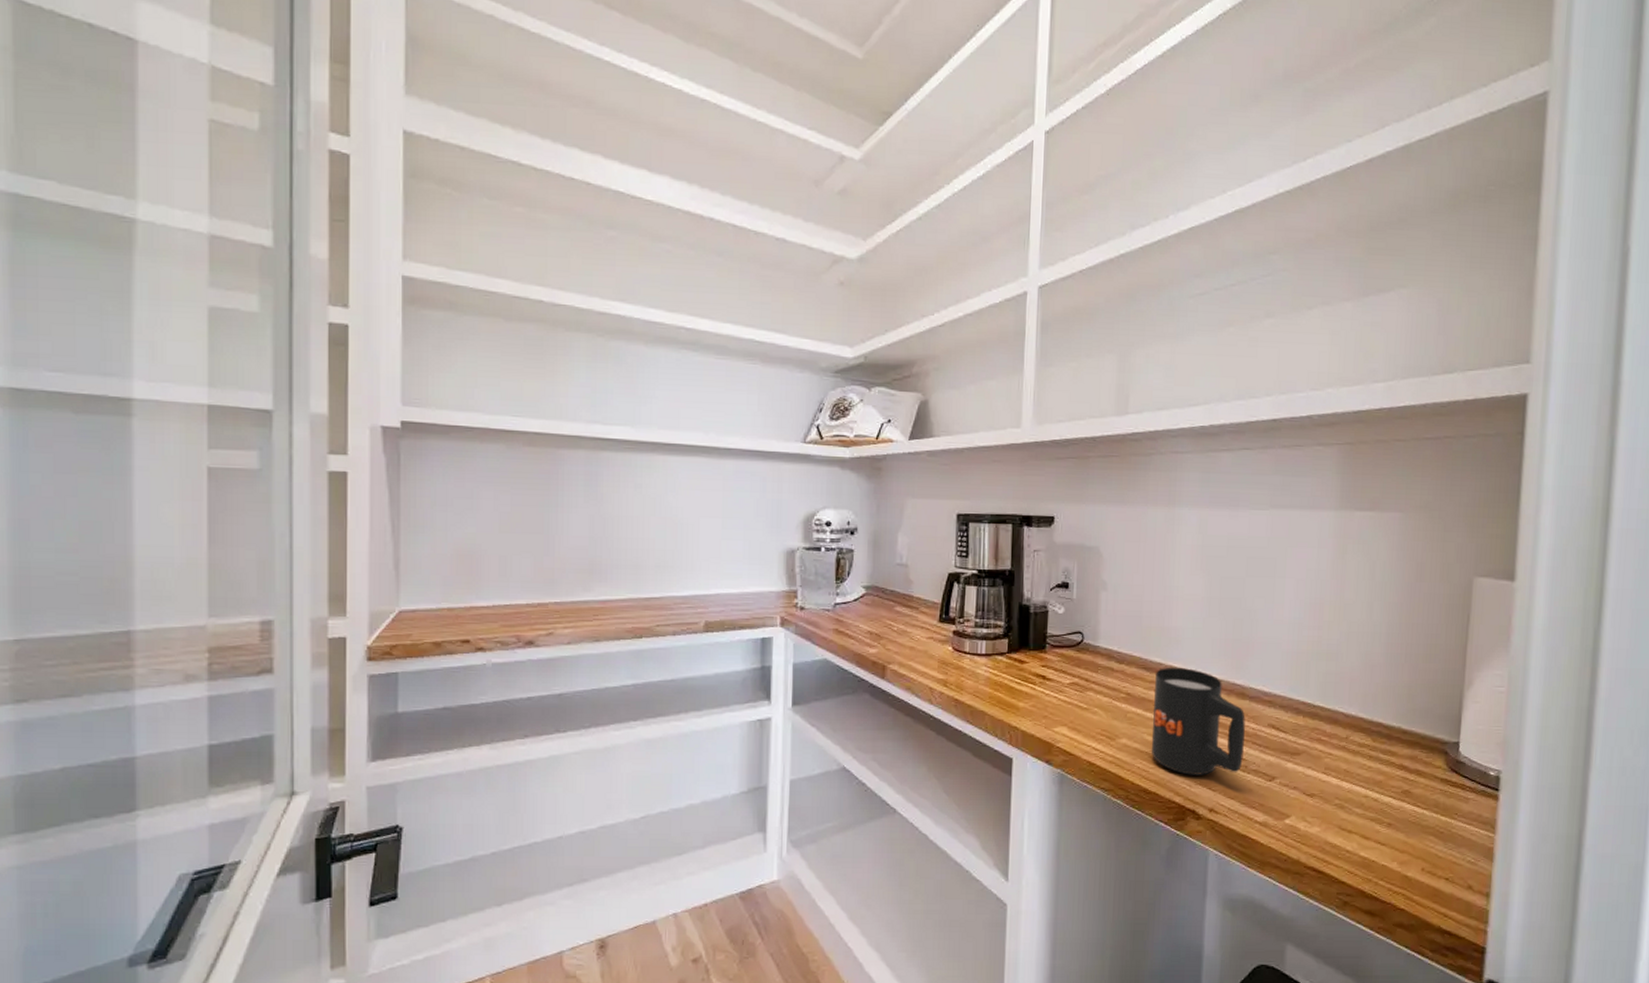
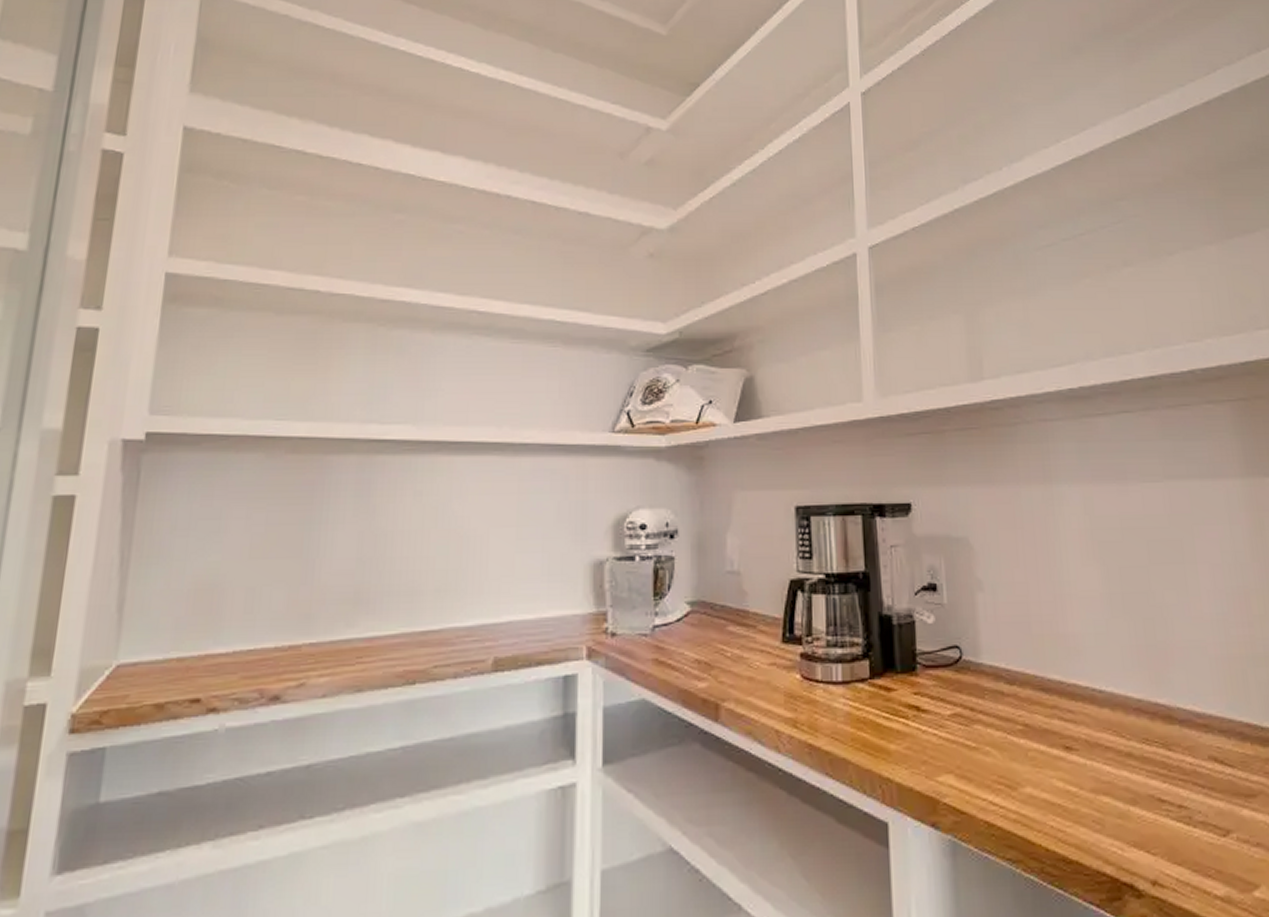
mug: present [1151,667,1245,775] -> none [1057,685,1185,834]

